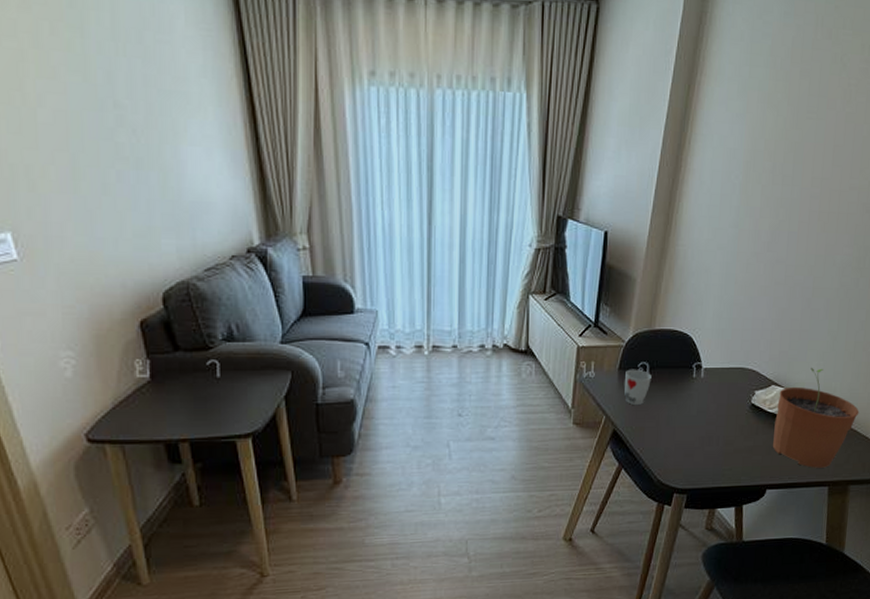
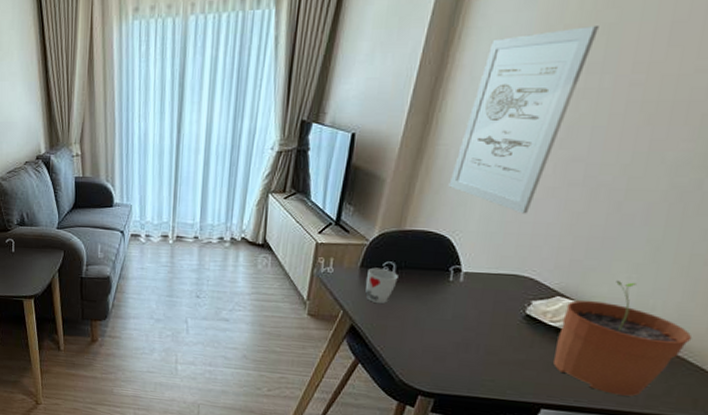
wall art: none [688,143,788,311] -> present [448,26,599,214]

